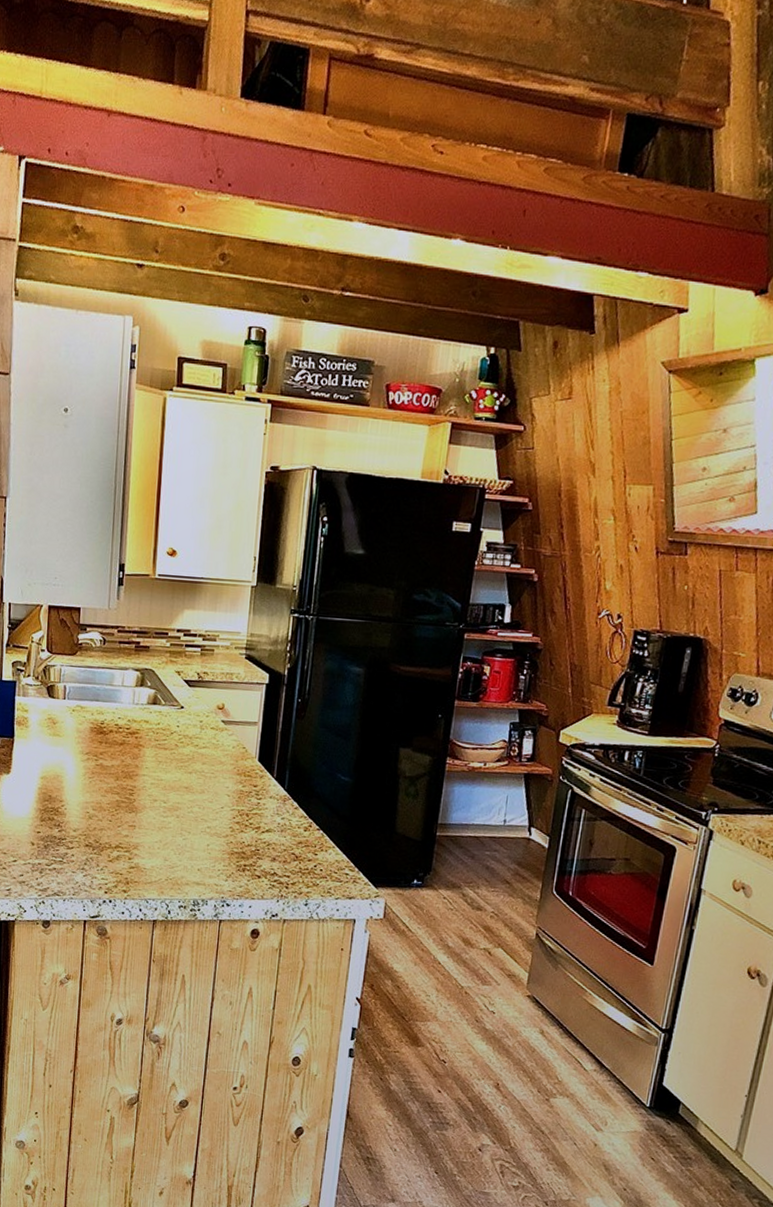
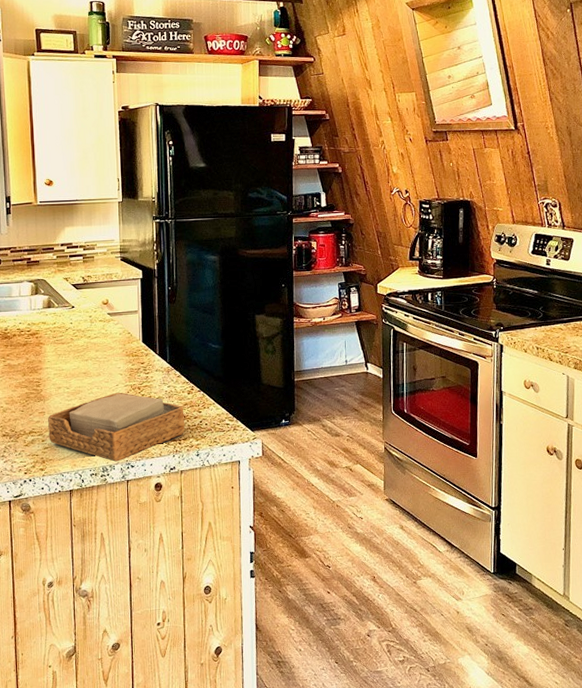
napkin holder: none [136,816,297,897] -> present [48,392,186,462]

